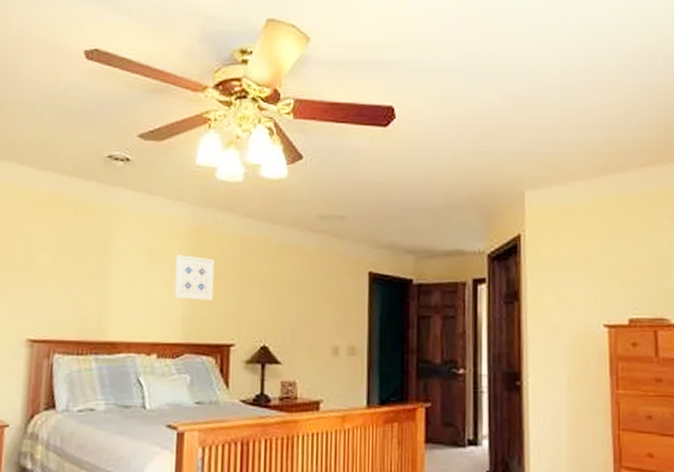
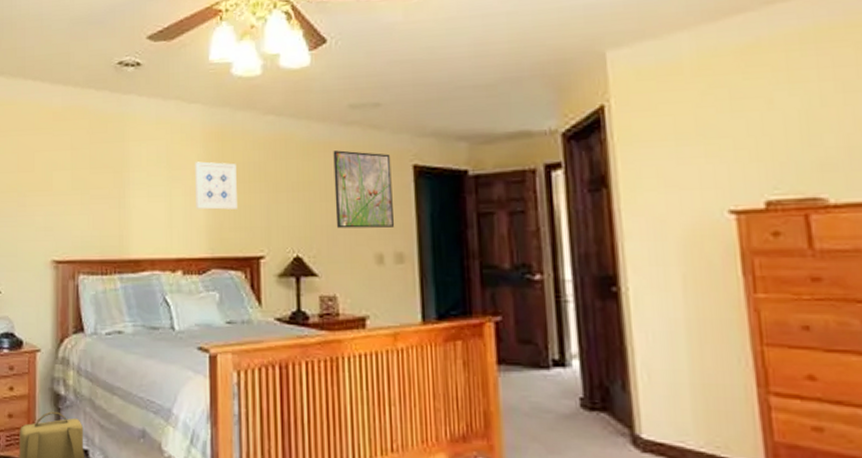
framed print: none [300,254,350,324] -> present [333,150,395,229]

